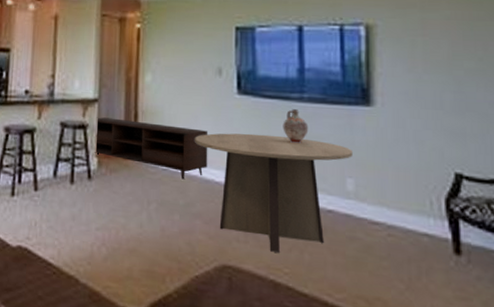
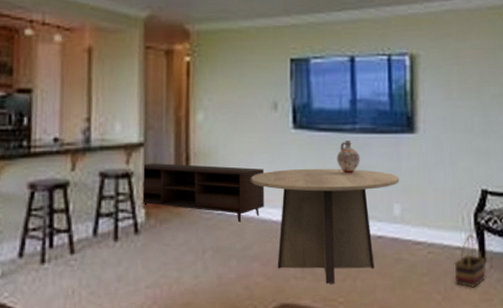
basket: none [420,220,462,282] -> present [454,233,486,288]

